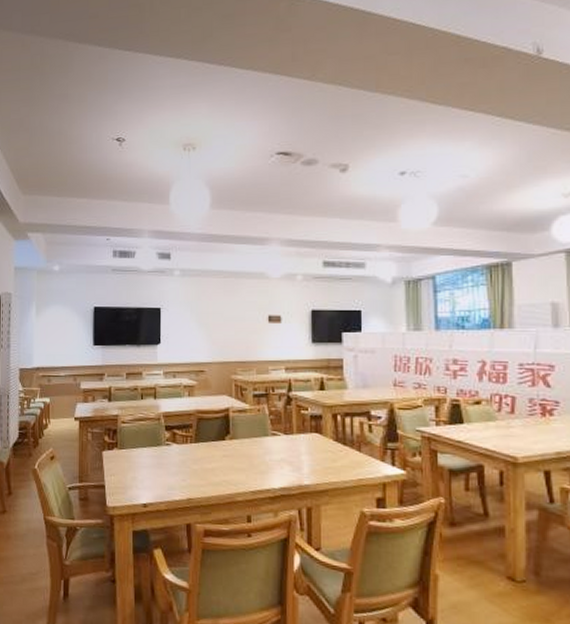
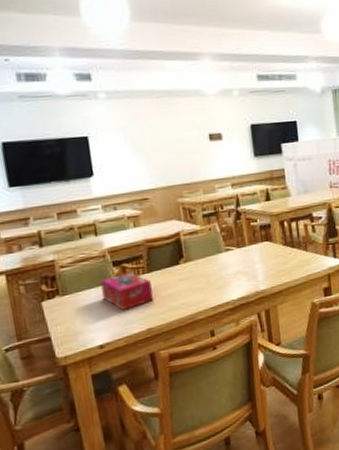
tissue box: none [153,438,196,475] -> present [101,272,153,310]

